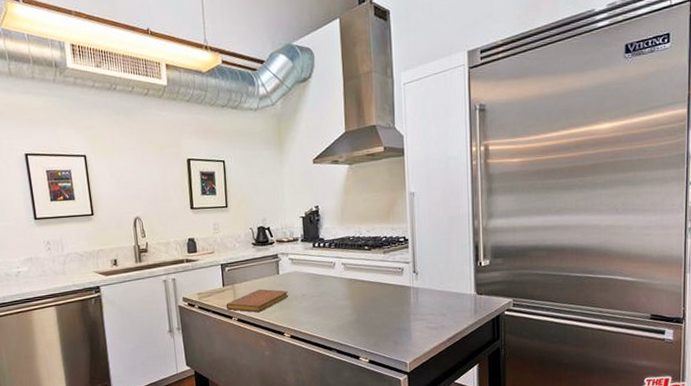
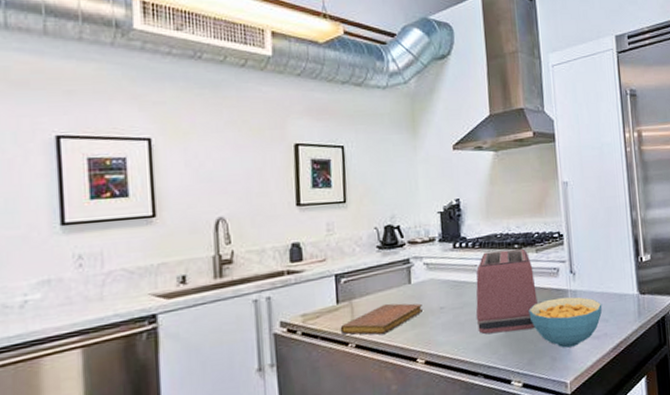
toaster: none [331,250,383,319] -> present [476,248,538,334]
cereal bowl: none [375,292,441,335] -> present [528,296,603,348]

